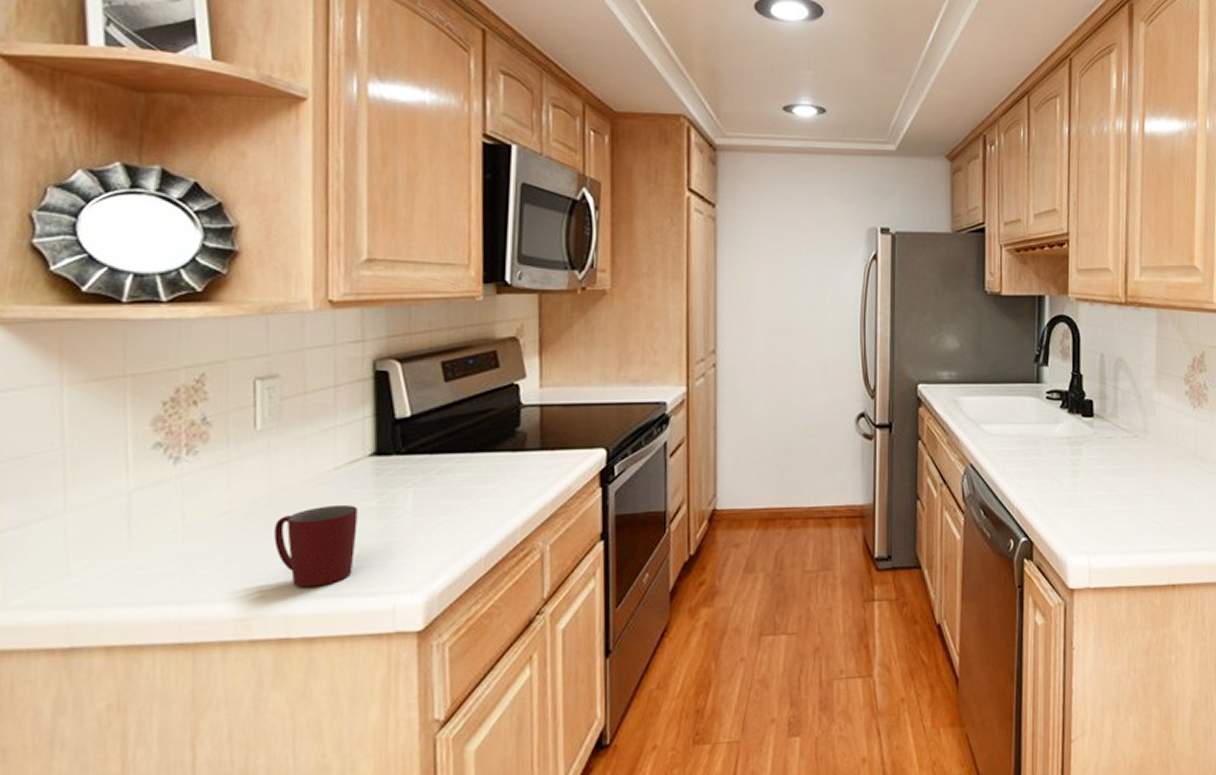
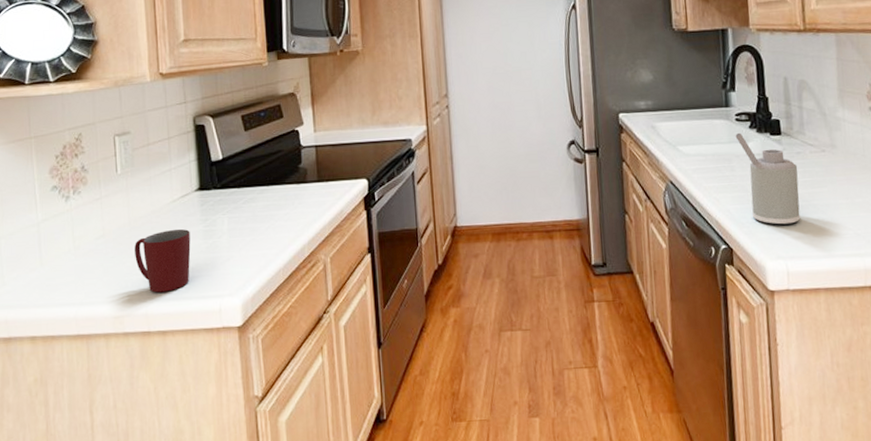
soap dispenser: none [1045,412,1108,517] -> present [735,132,801,225]

